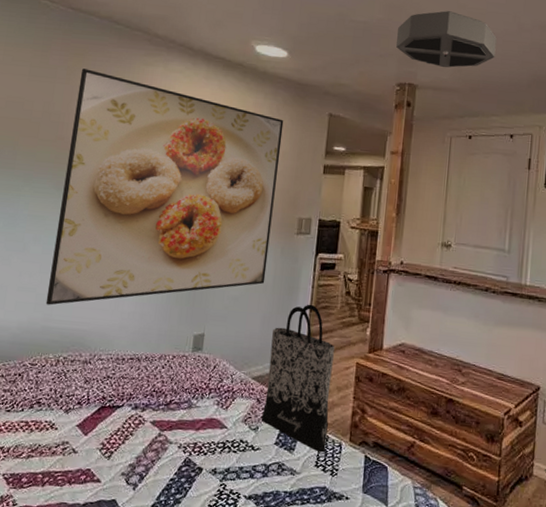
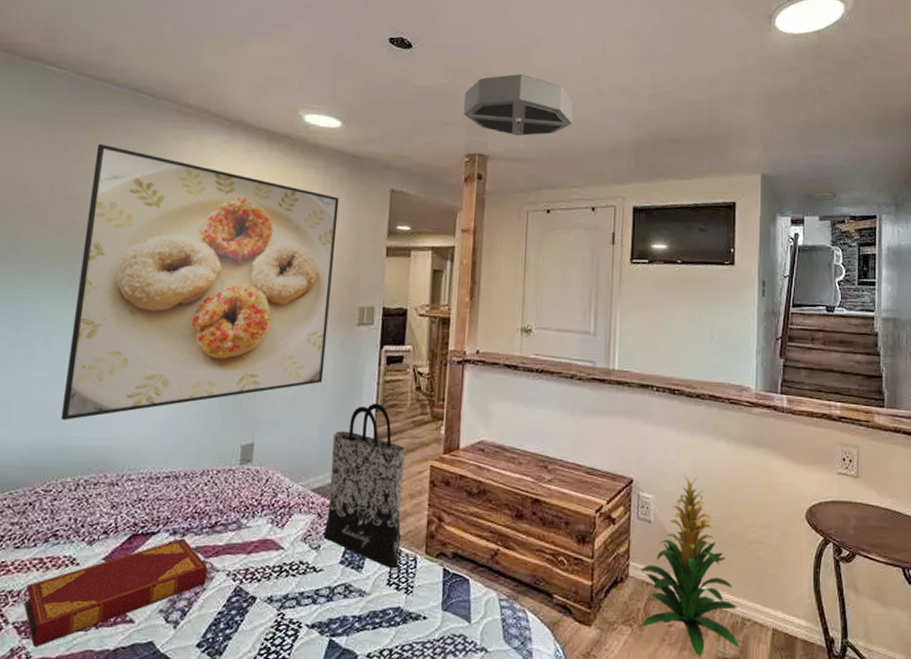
hardback book: none [12,412,163,496] -> present [24,538,208,647]

